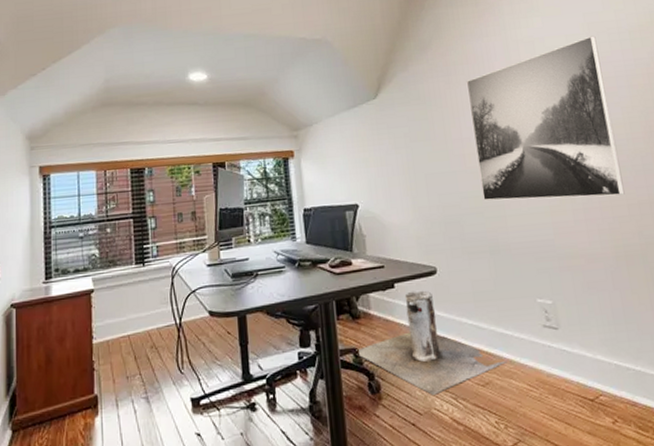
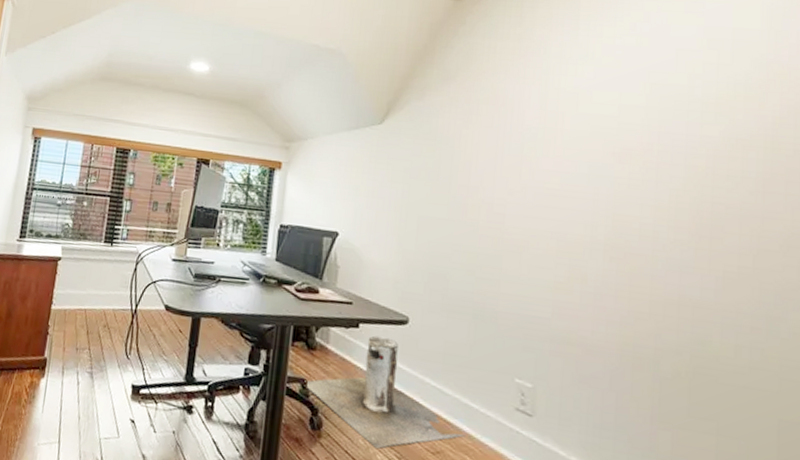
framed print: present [466,35,625,201] -> none [478,99,658,290]

